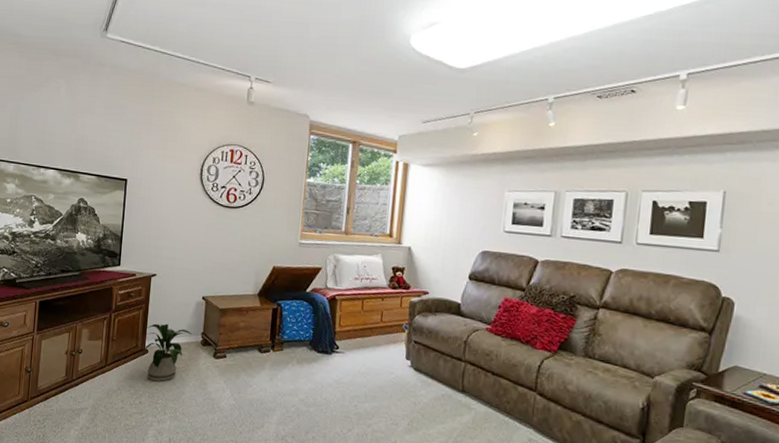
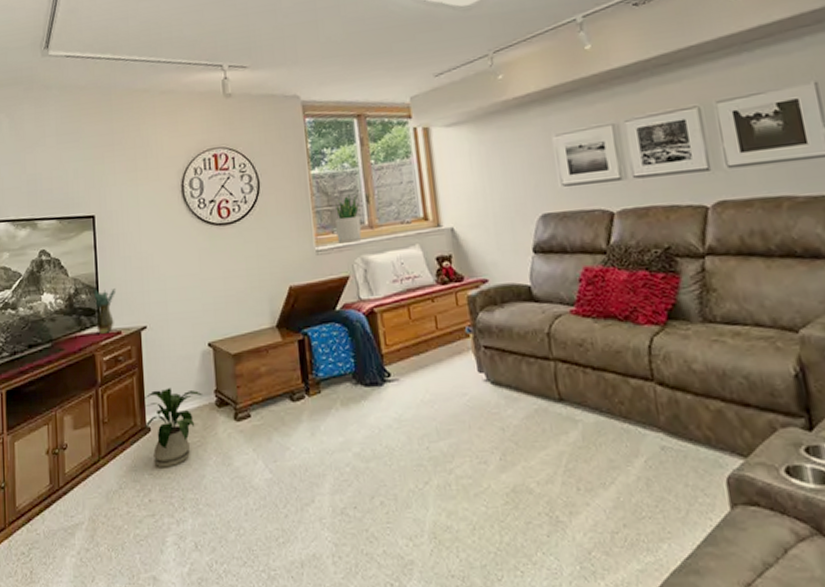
vase: none [116,237,137,274] -> present [91,288,116,334]
planter: none [318,204,341,243] -> present [335,194,362,244]

